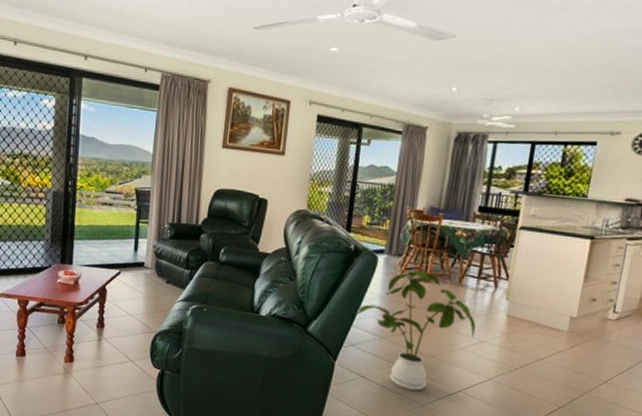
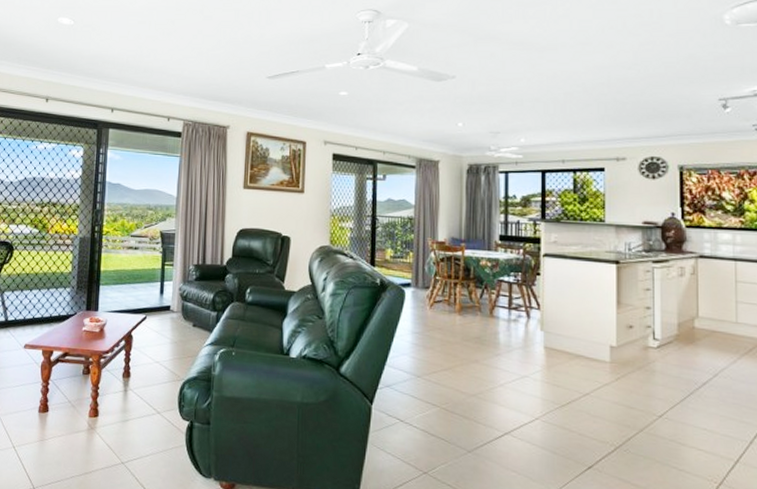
house plant: present [357,270,476,391] -> none [389,303,514,435]

